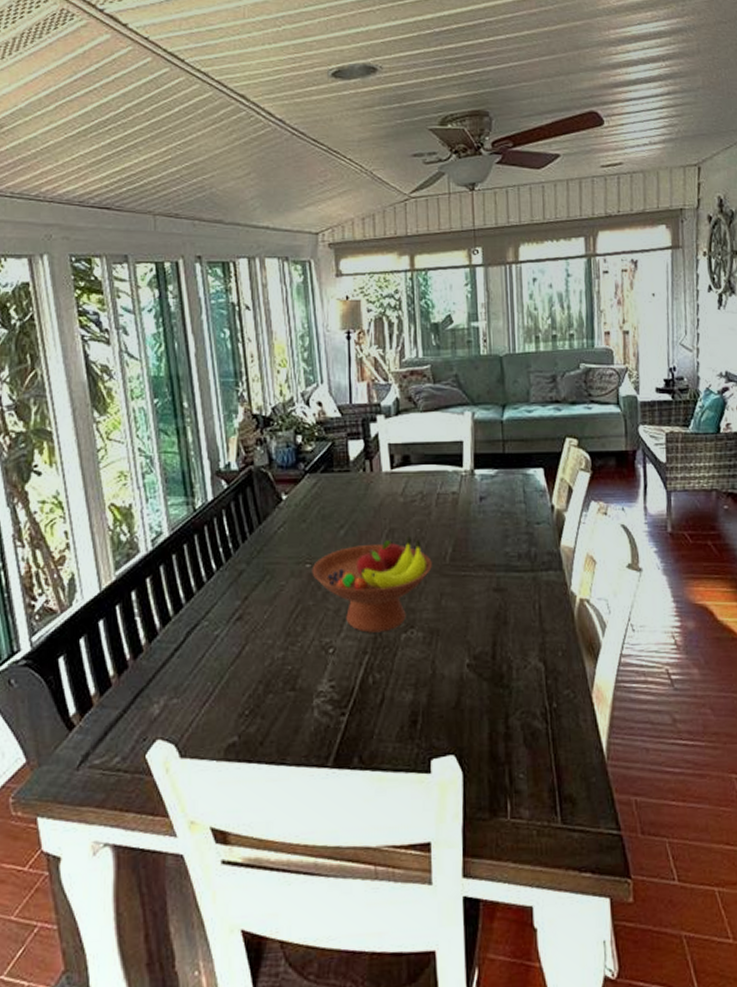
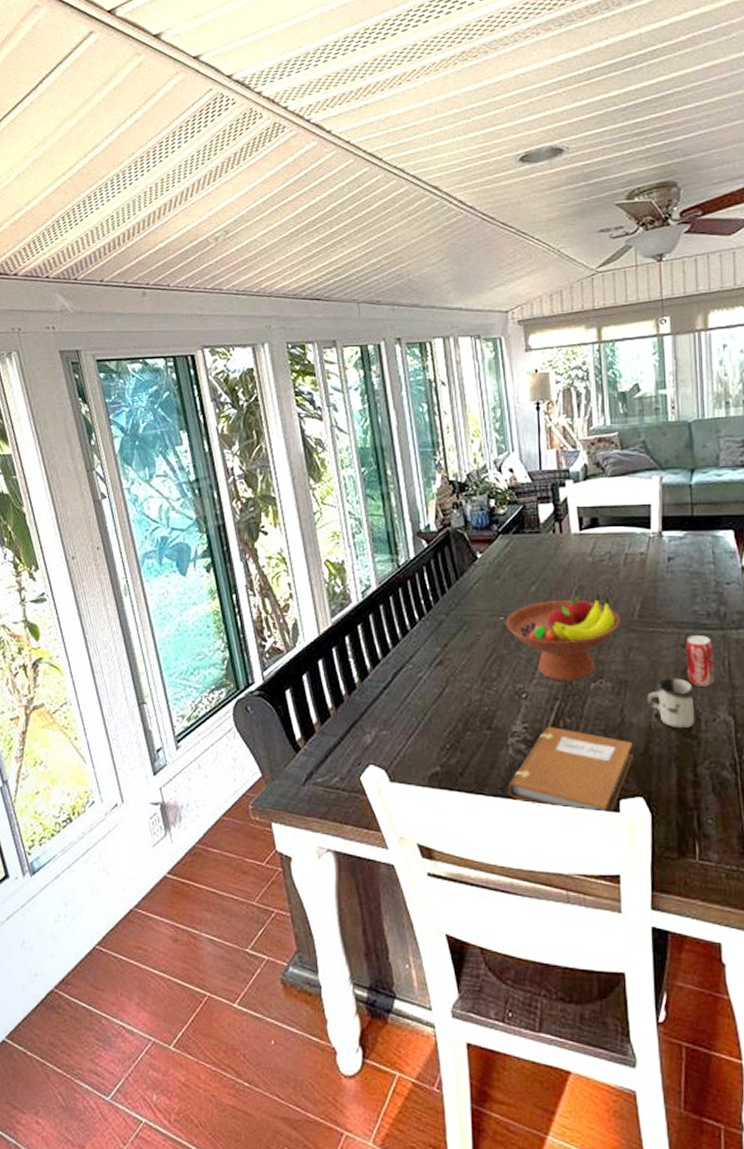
notebook: none [312,684,445,774] -> present [508,727,634,812]
cup: none [459,624,507,679] -> present [647,678,695,729]
beverage can: none [496,578,526,632] -> present [685,636,715,686]

